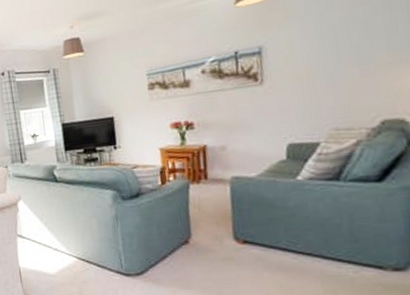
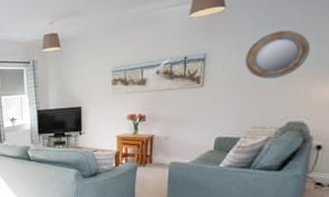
home mirror: none [312,10,398,71] -> present [244,30,309,79]

